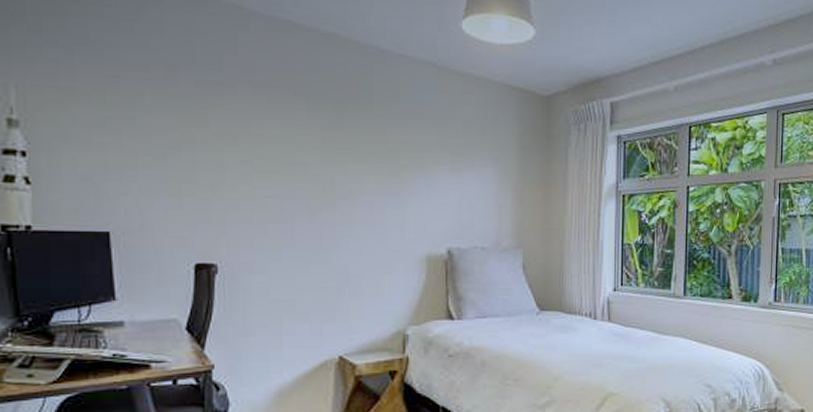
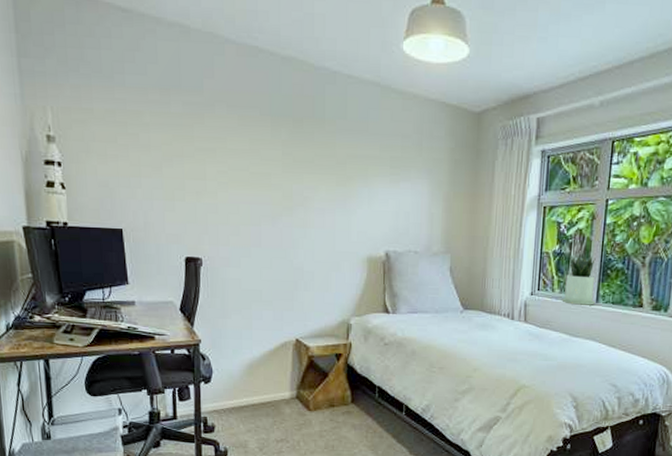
planter: none [647,245,684,301] -> present [562,254,596,306]

